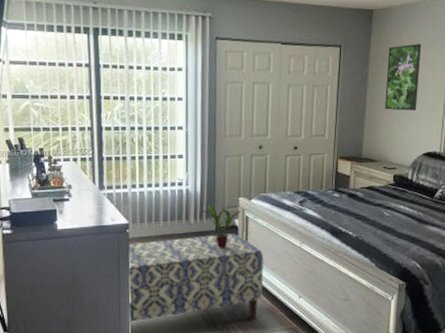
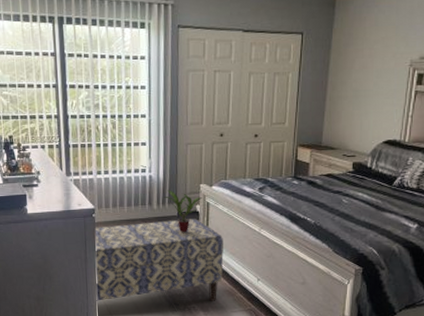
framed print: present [385,44,422,111] -> none [346,30,385,99]

